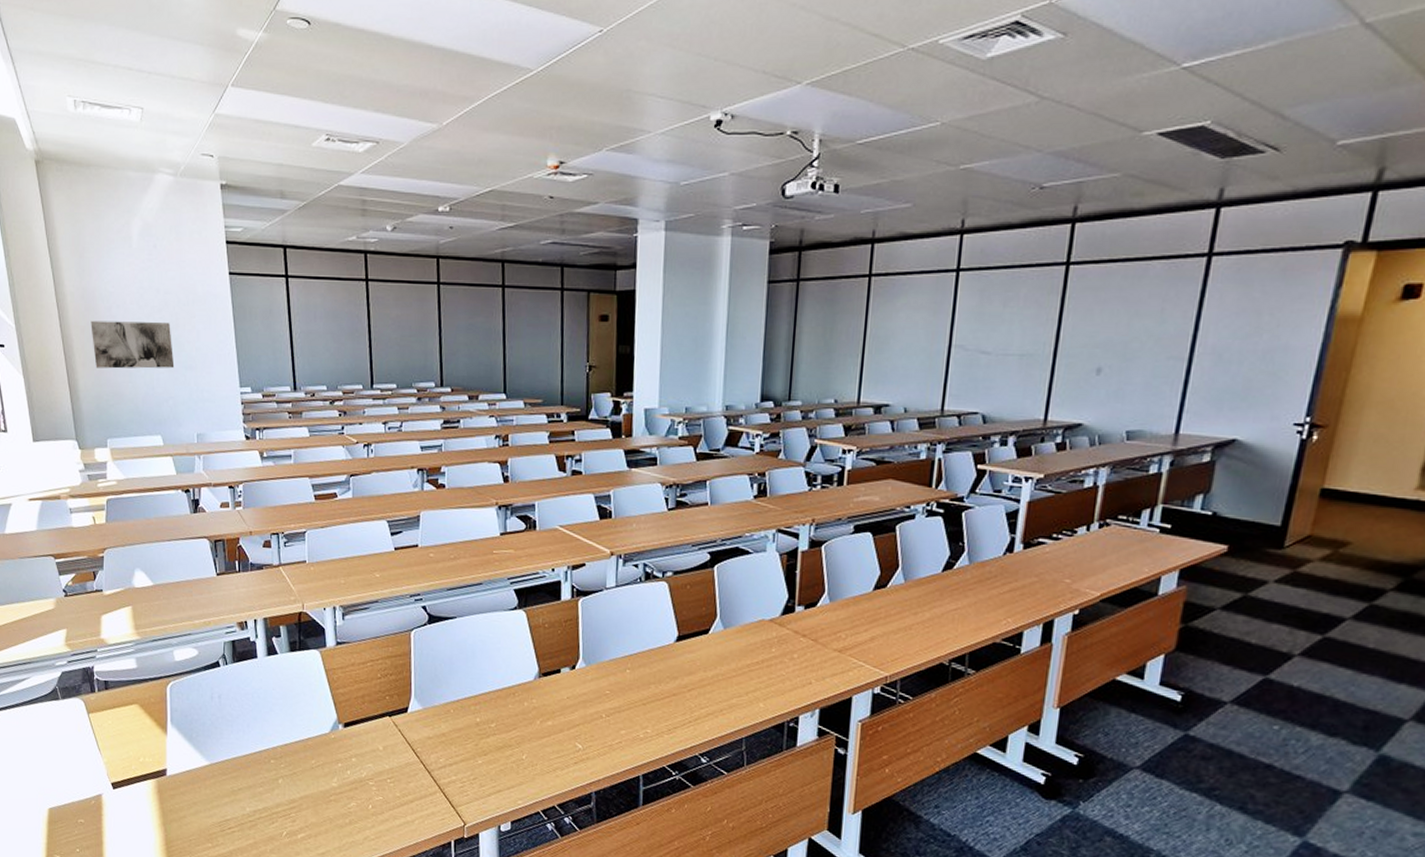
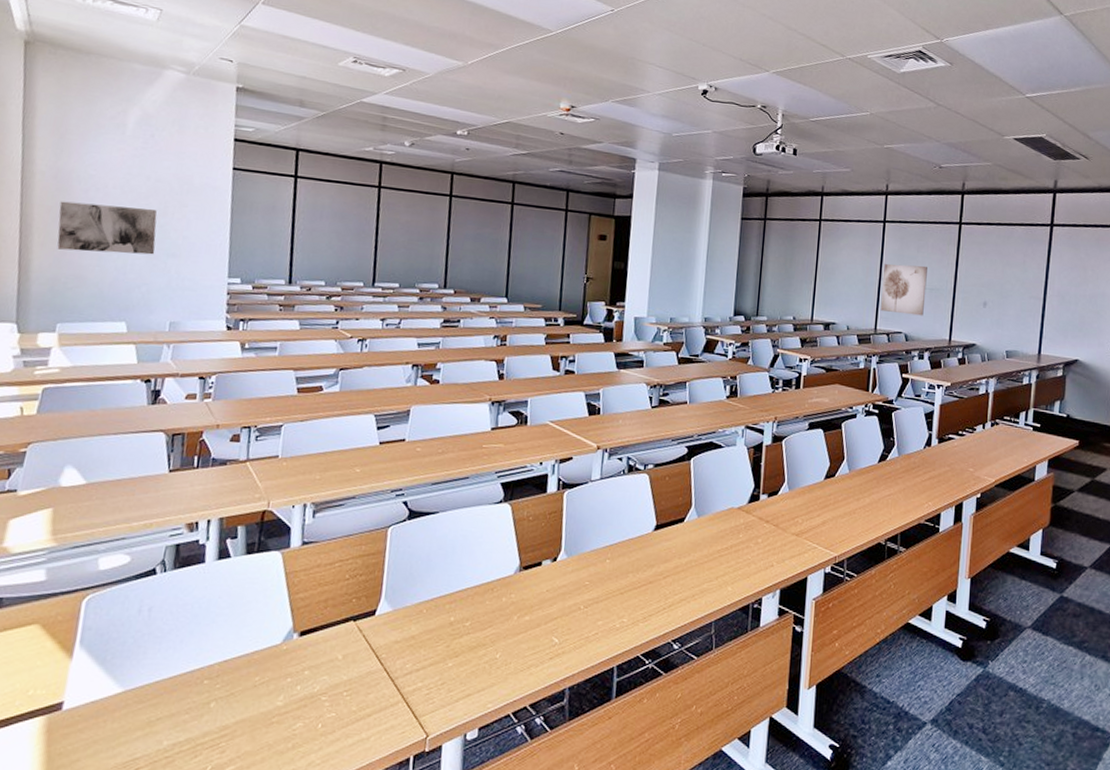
wall art: none [949,324,1017,391] -> present [880,263,927,316]

